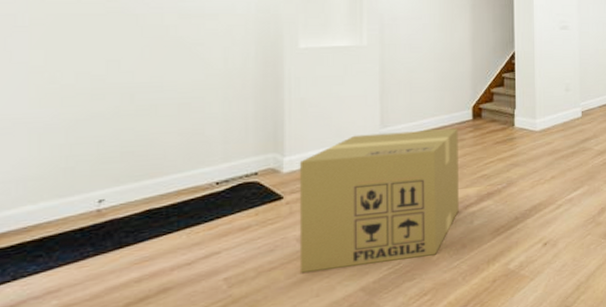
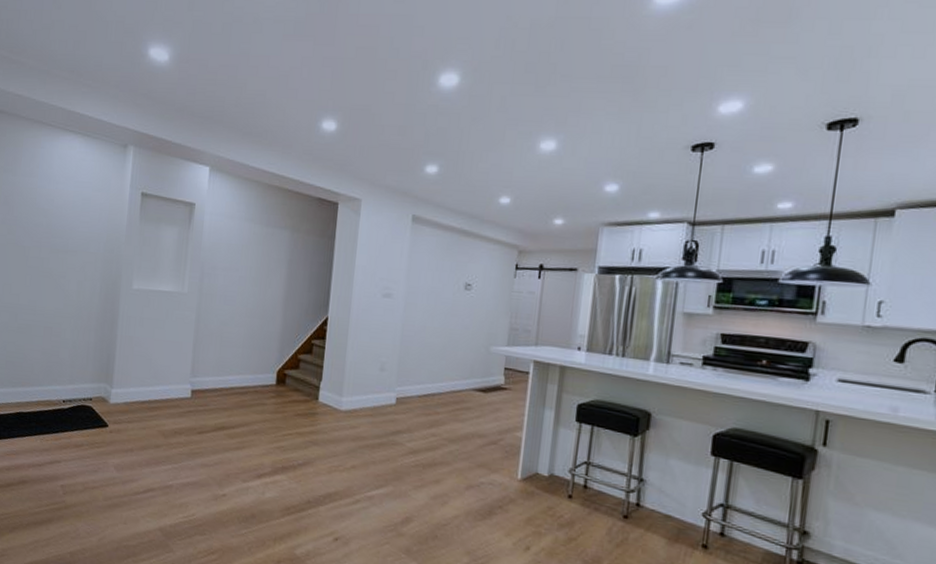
cardboard box: present [299,128,459,273] -> none [114,379,261,517]

